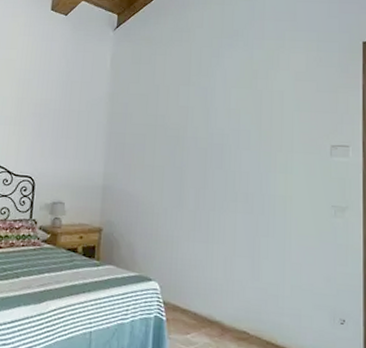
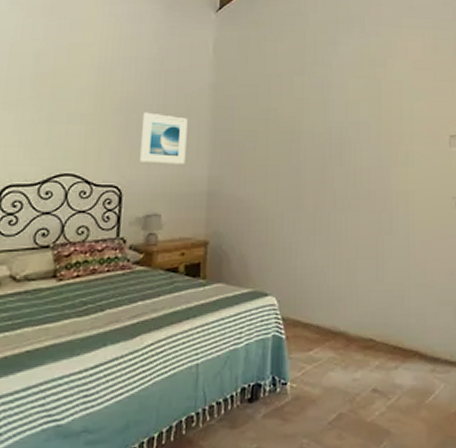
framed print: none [49,116,88,162] -> present [140,112,188,165]

